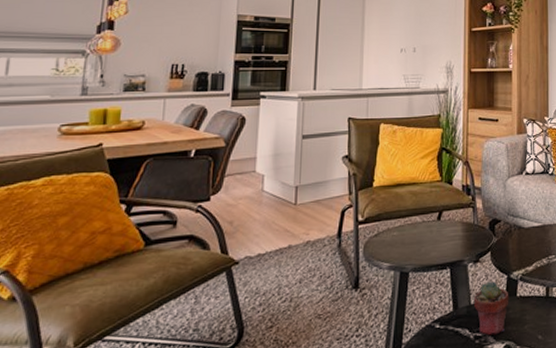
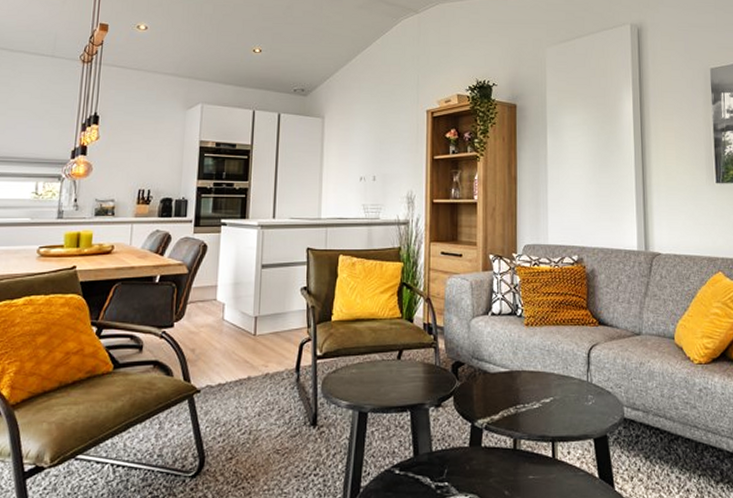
potted succulent: present [473,281,509,336] -> none [435,428,473,487]

